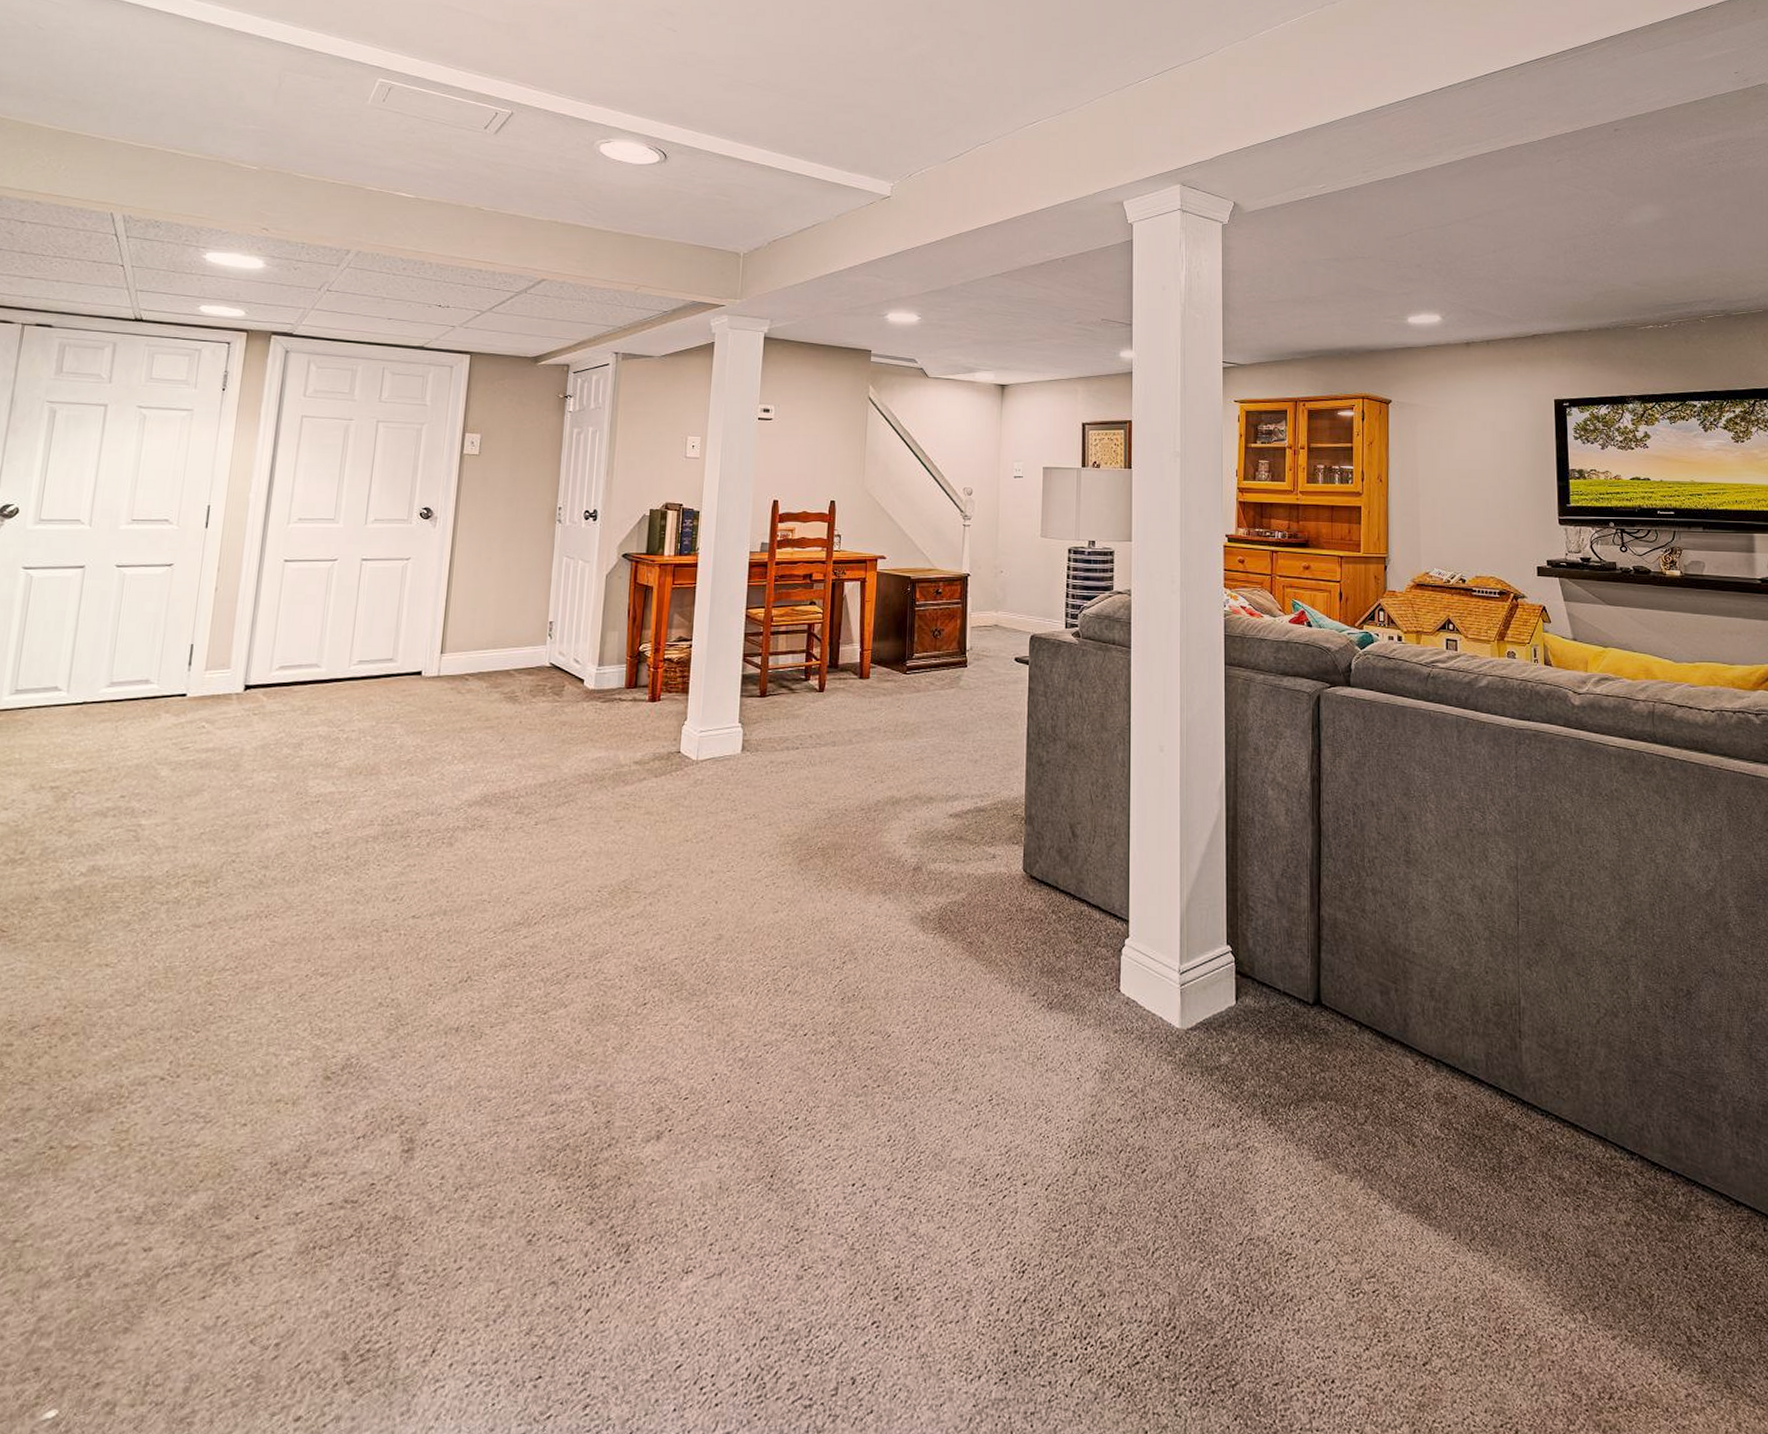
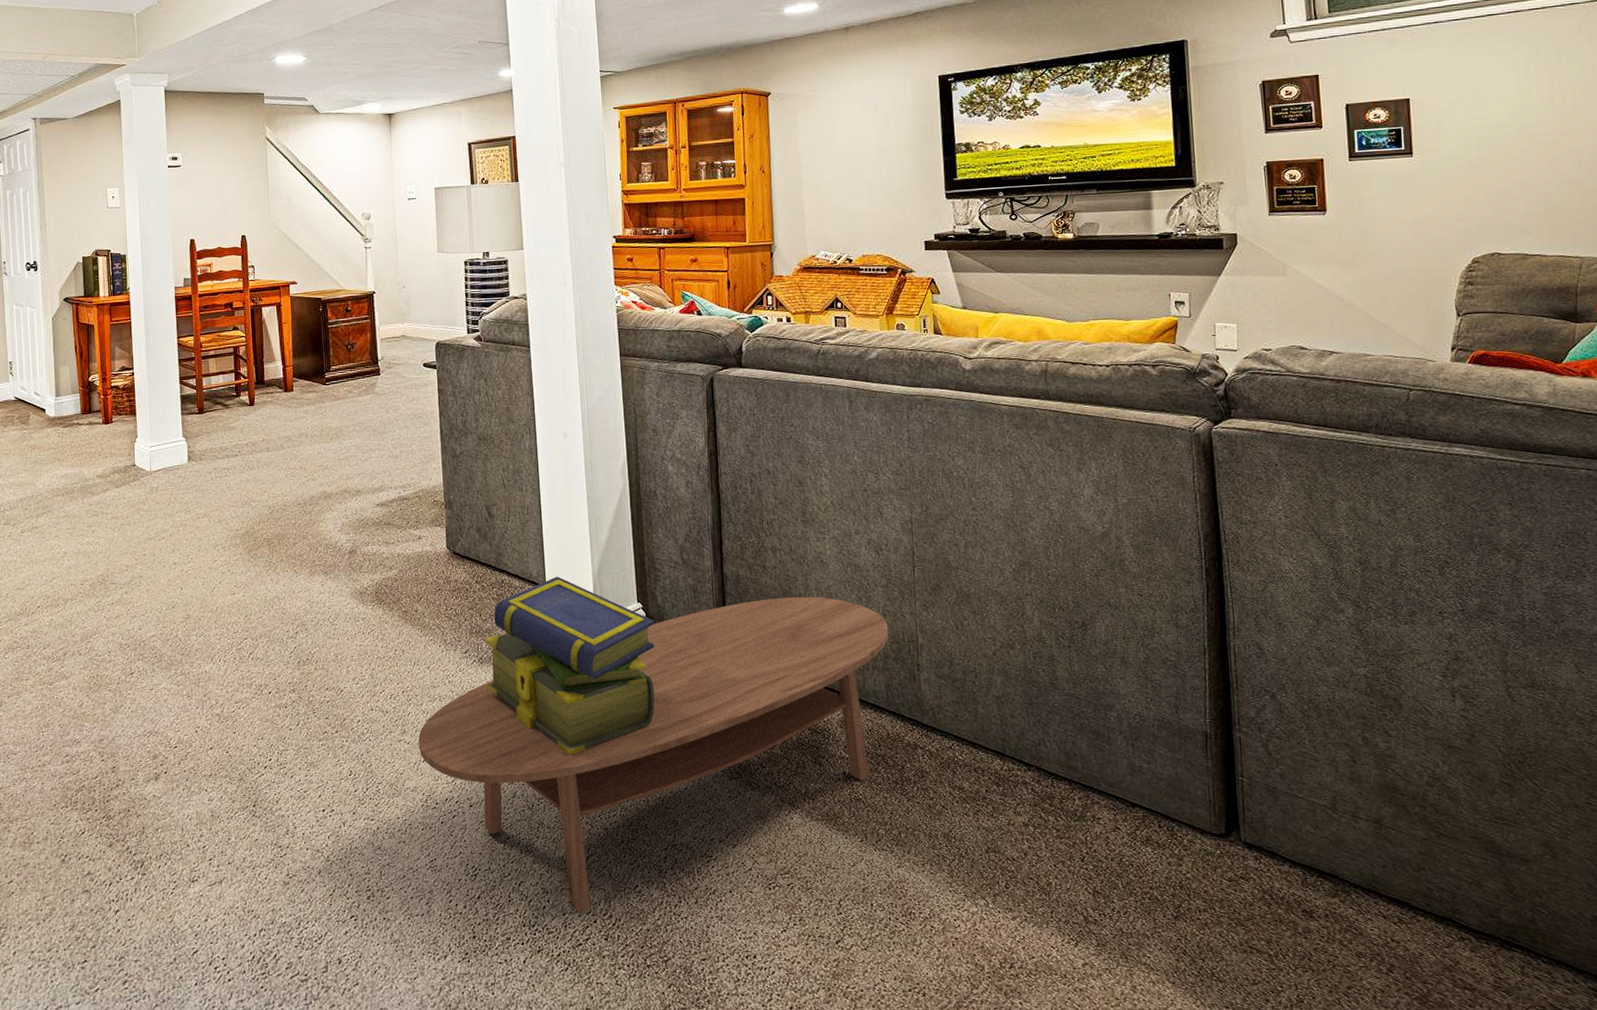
coffee table: none [971,947,1491,1323] -> present [418,597,889,913]
stack of books: none [1053,910,1244,1125] -> present [485,576,655,756]

